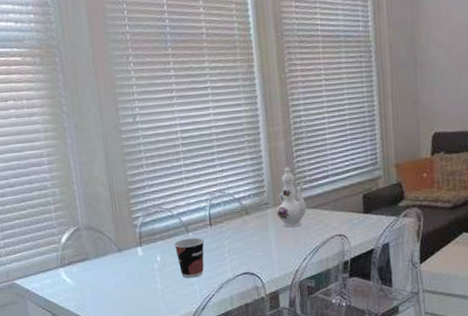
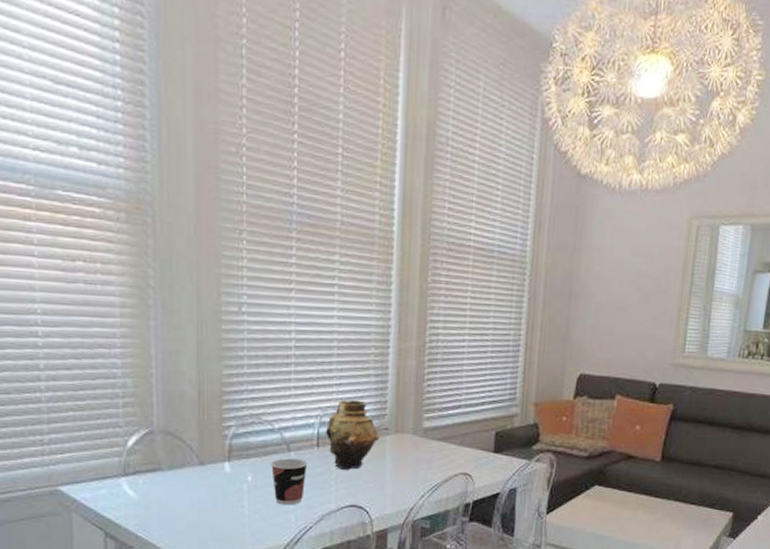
vase: none [215,182,262,243] -> present [325,400,380,470]
ewer: present [276,167,307,228] -> none [396,390,435,459]

